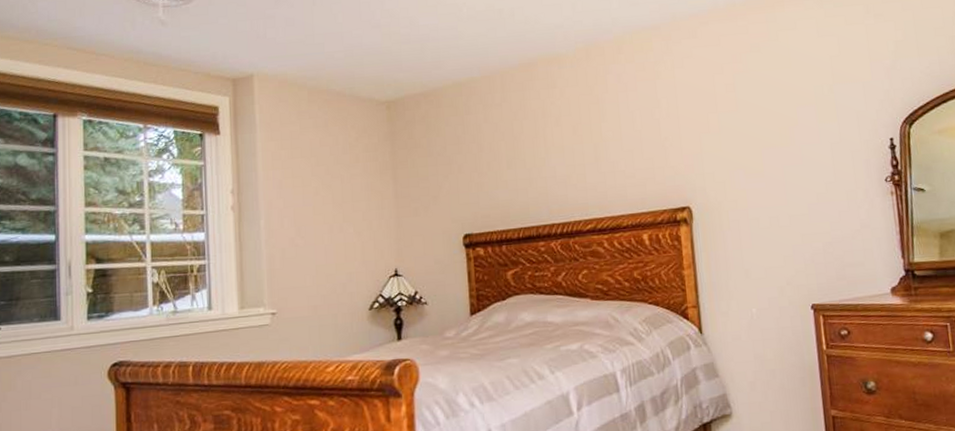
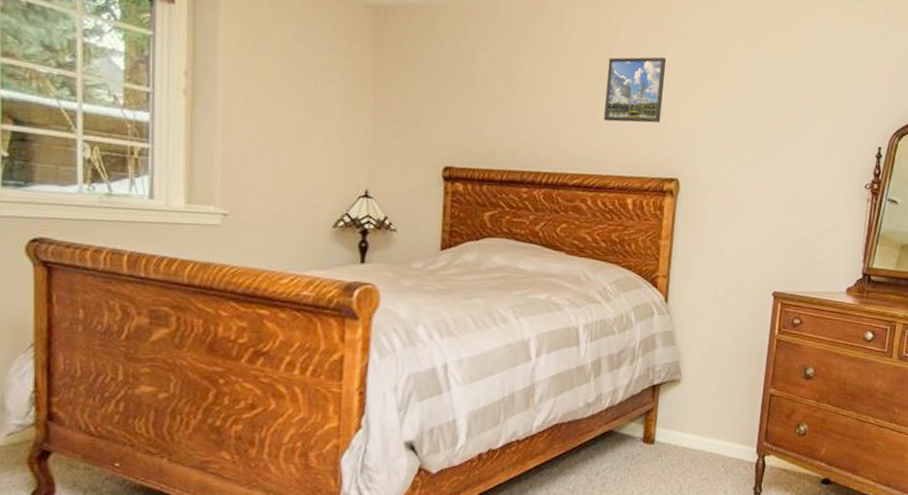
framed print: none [602,94,662,164] -> present [604,57,667,123]

